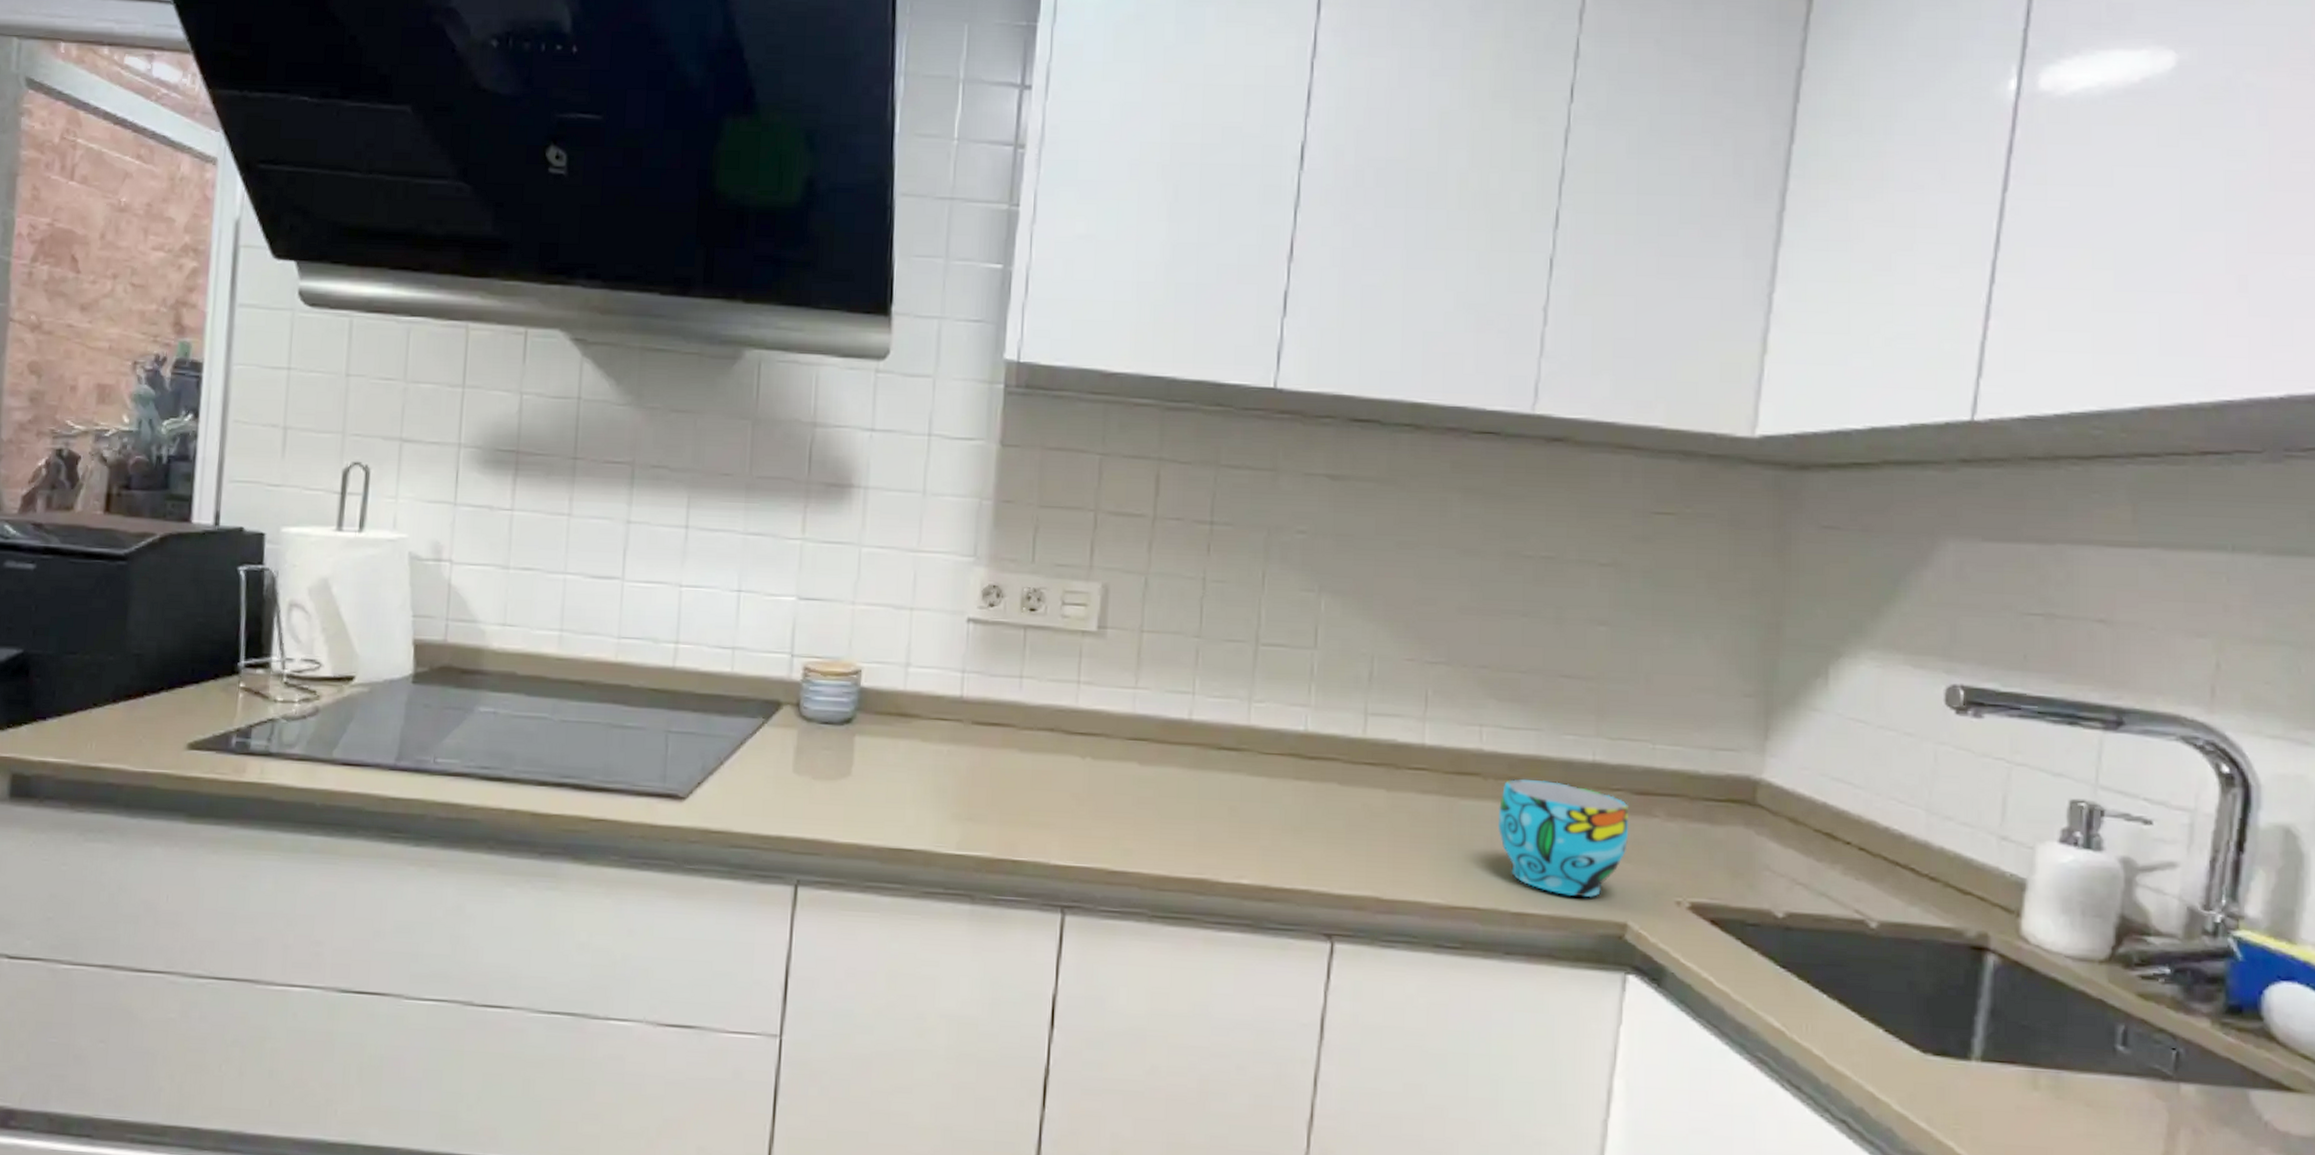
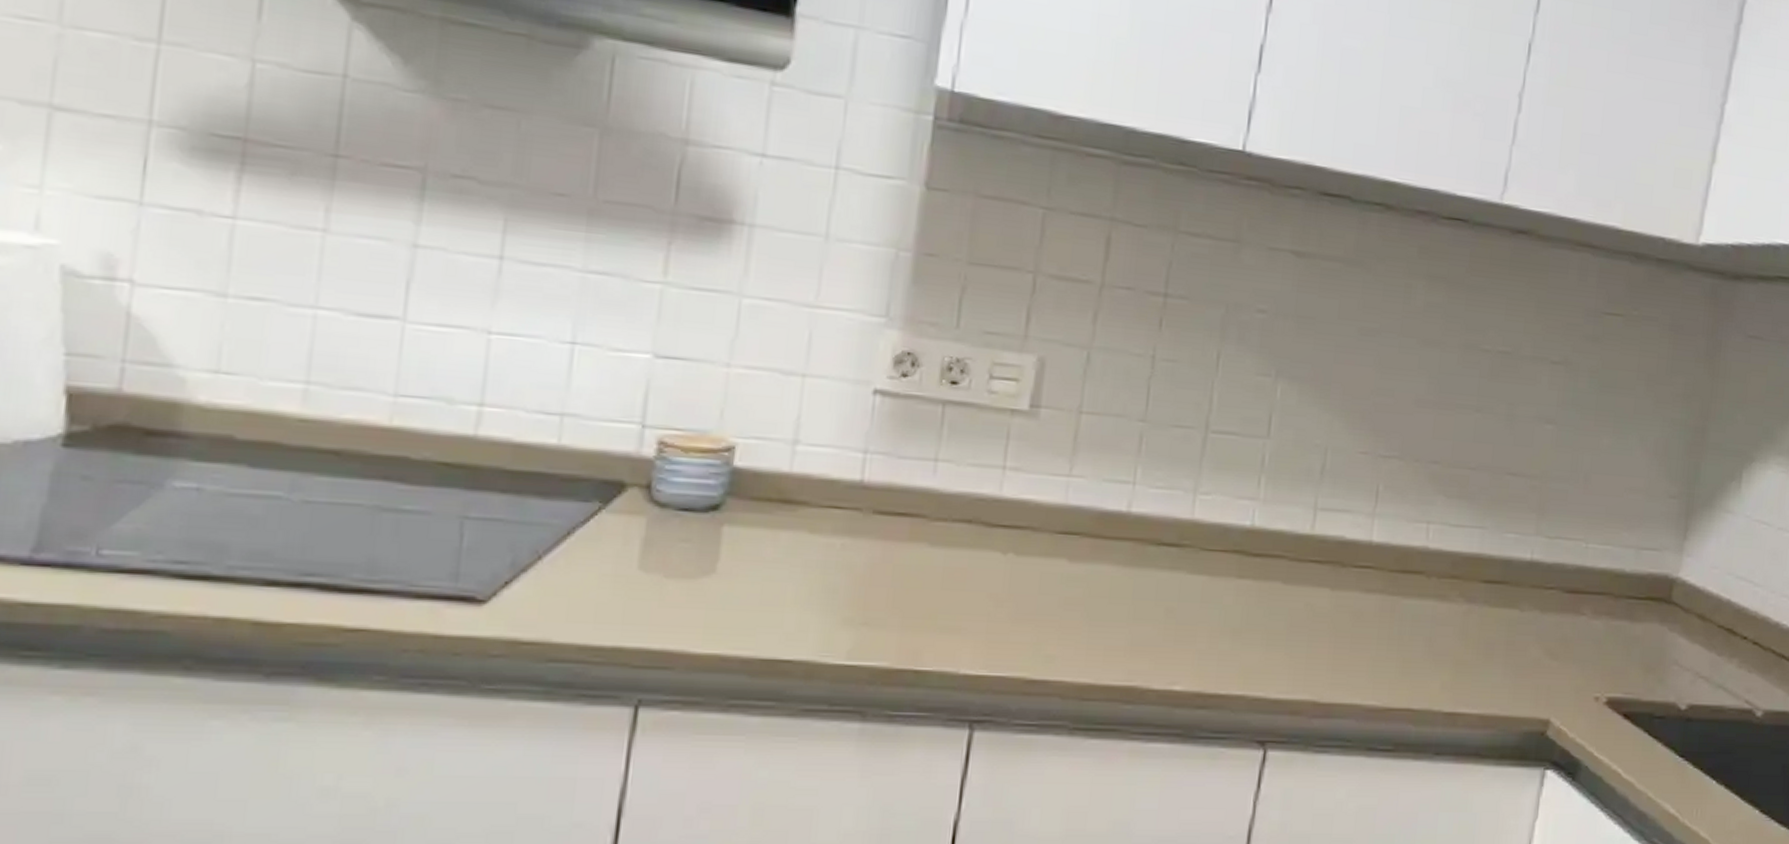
cup: present [1497,779,1629,897] -> none [1437,578,1560,695]

